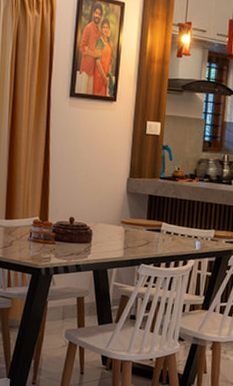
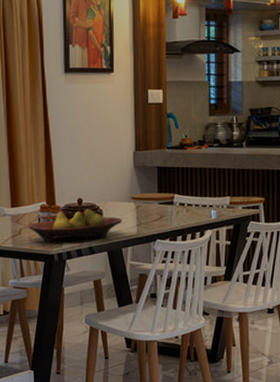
fruit bowl: none [20,228,111,258] -> present [28,209,123,242]

